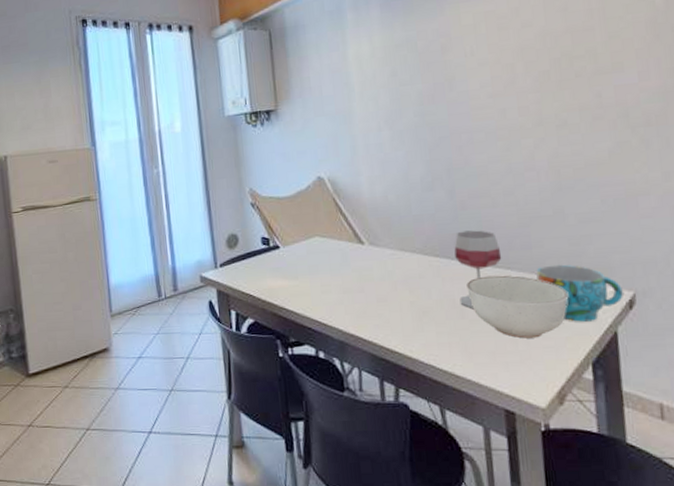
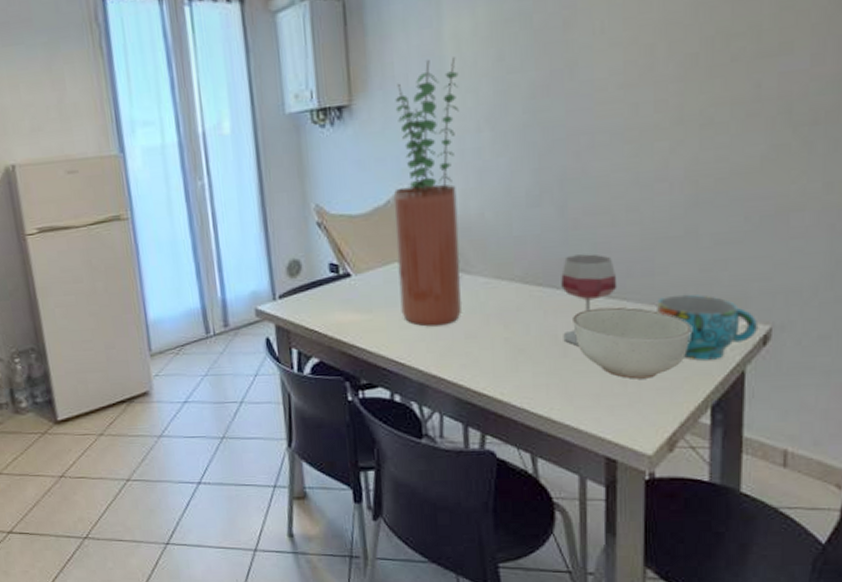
vase: none [312,73,374,291] -> present [393,57,463,326]

